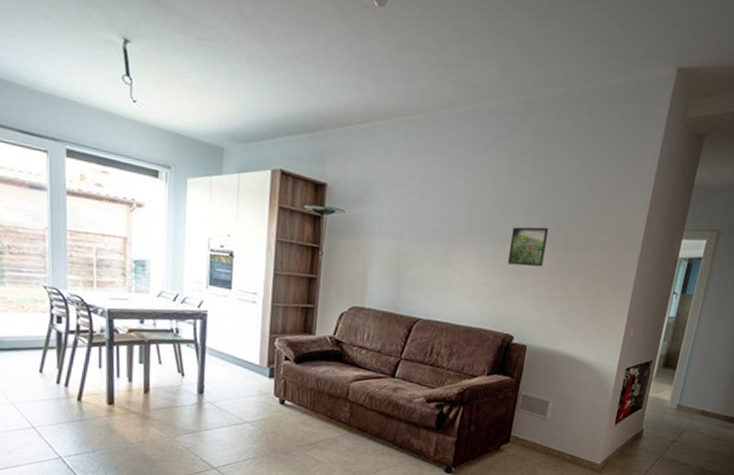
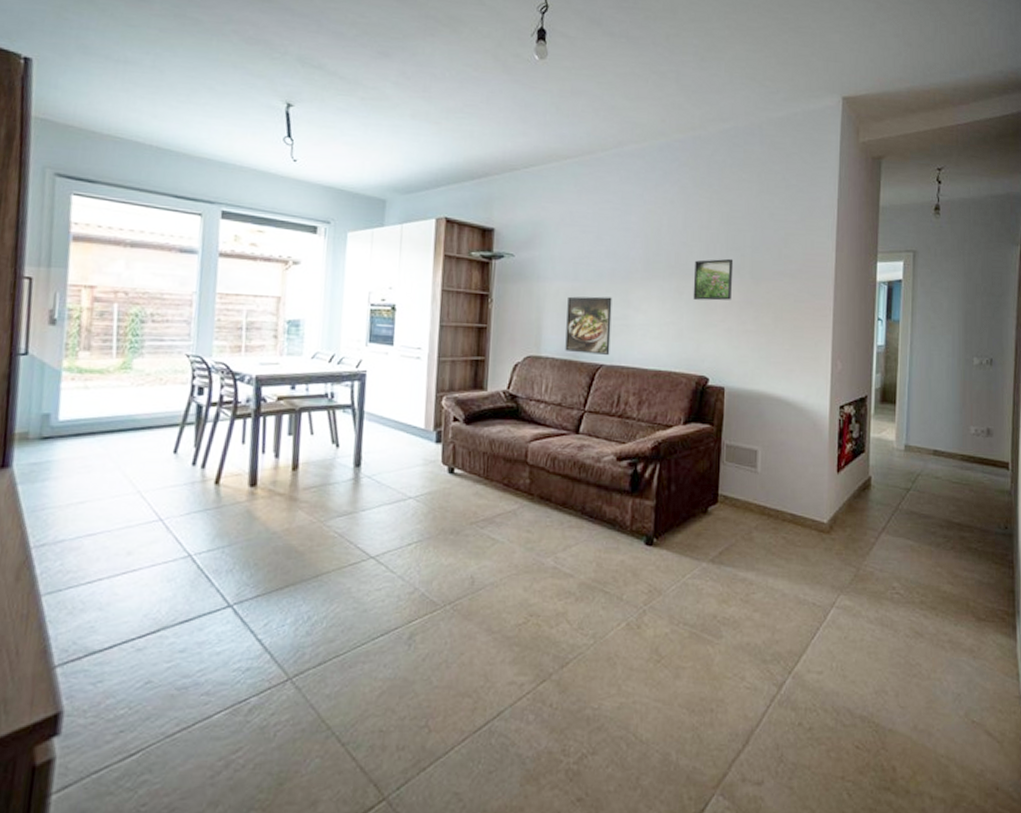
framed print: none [387,254,433,311] -> present [565,296,612,356]

